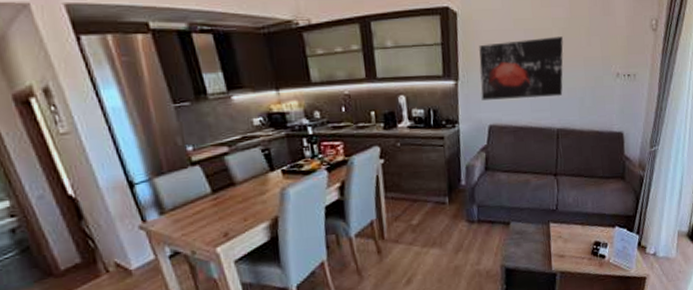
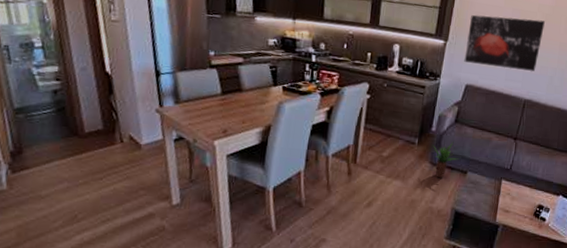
potted plant: none [465,192,498,236] -> present [432,142,459,179]

